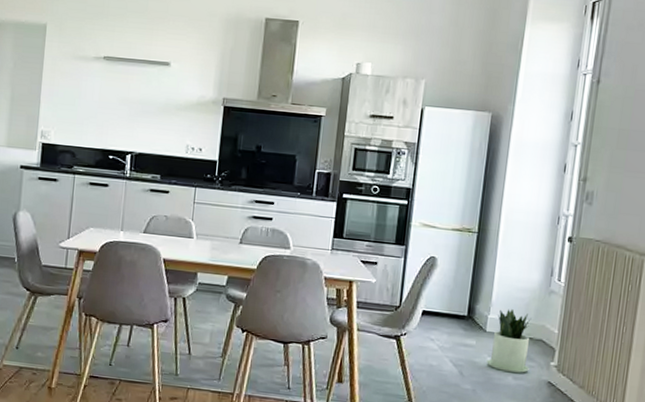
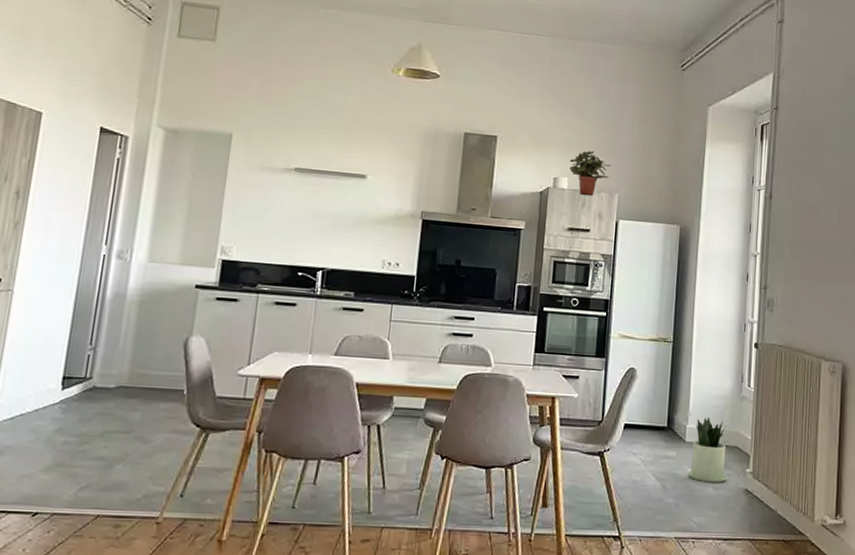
potted plant: none [374,34,419,82] -> present [569,150,611,196]

